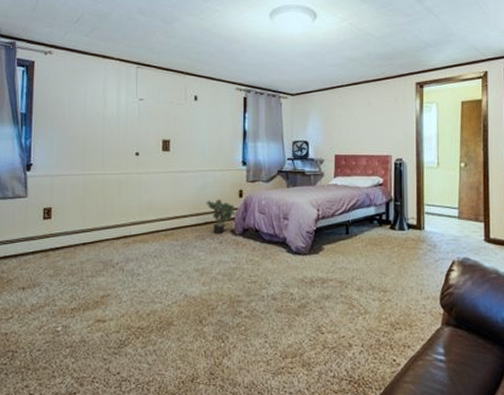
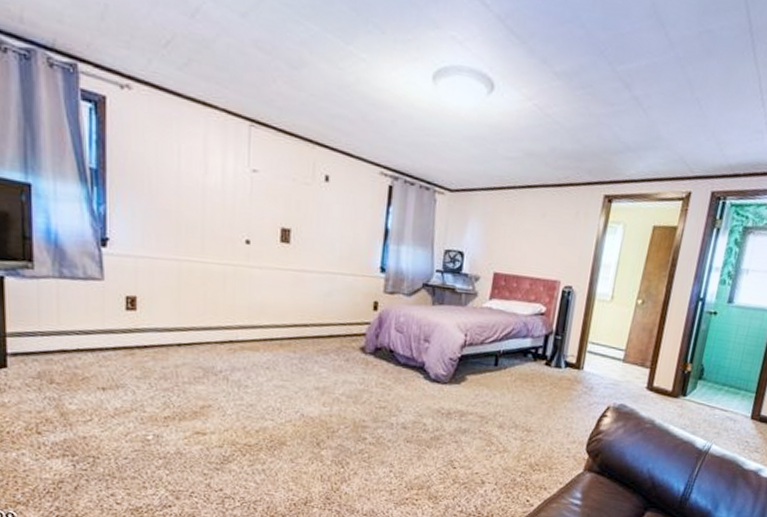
potted plant: present [206,199,235,235] -> none [332,309,368,352]

